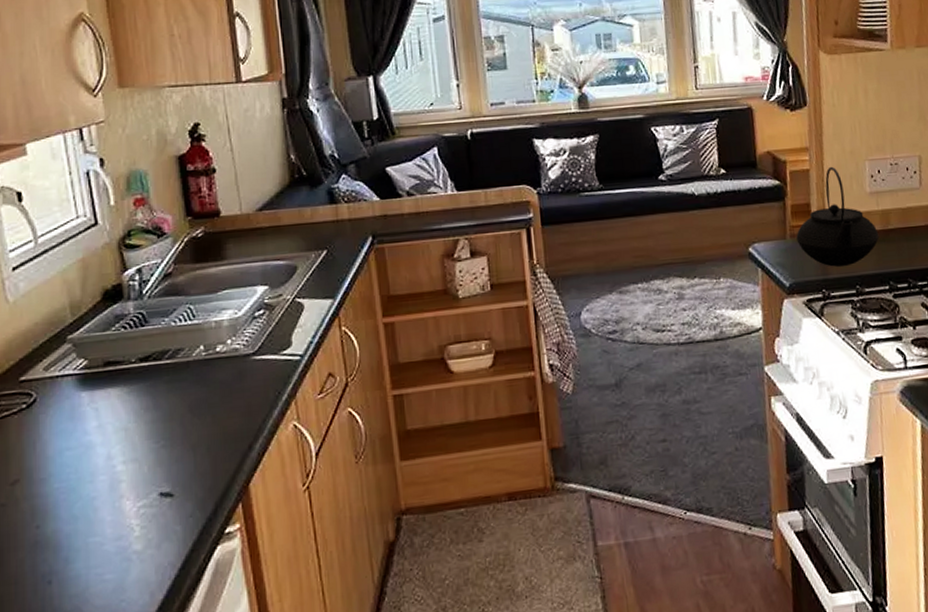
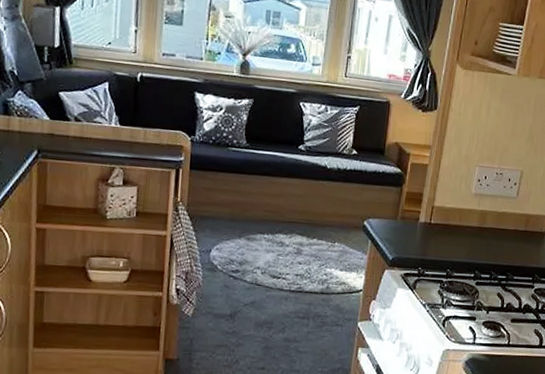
teapot: present [796,166,880,267] -> none [405,165,475,252]

